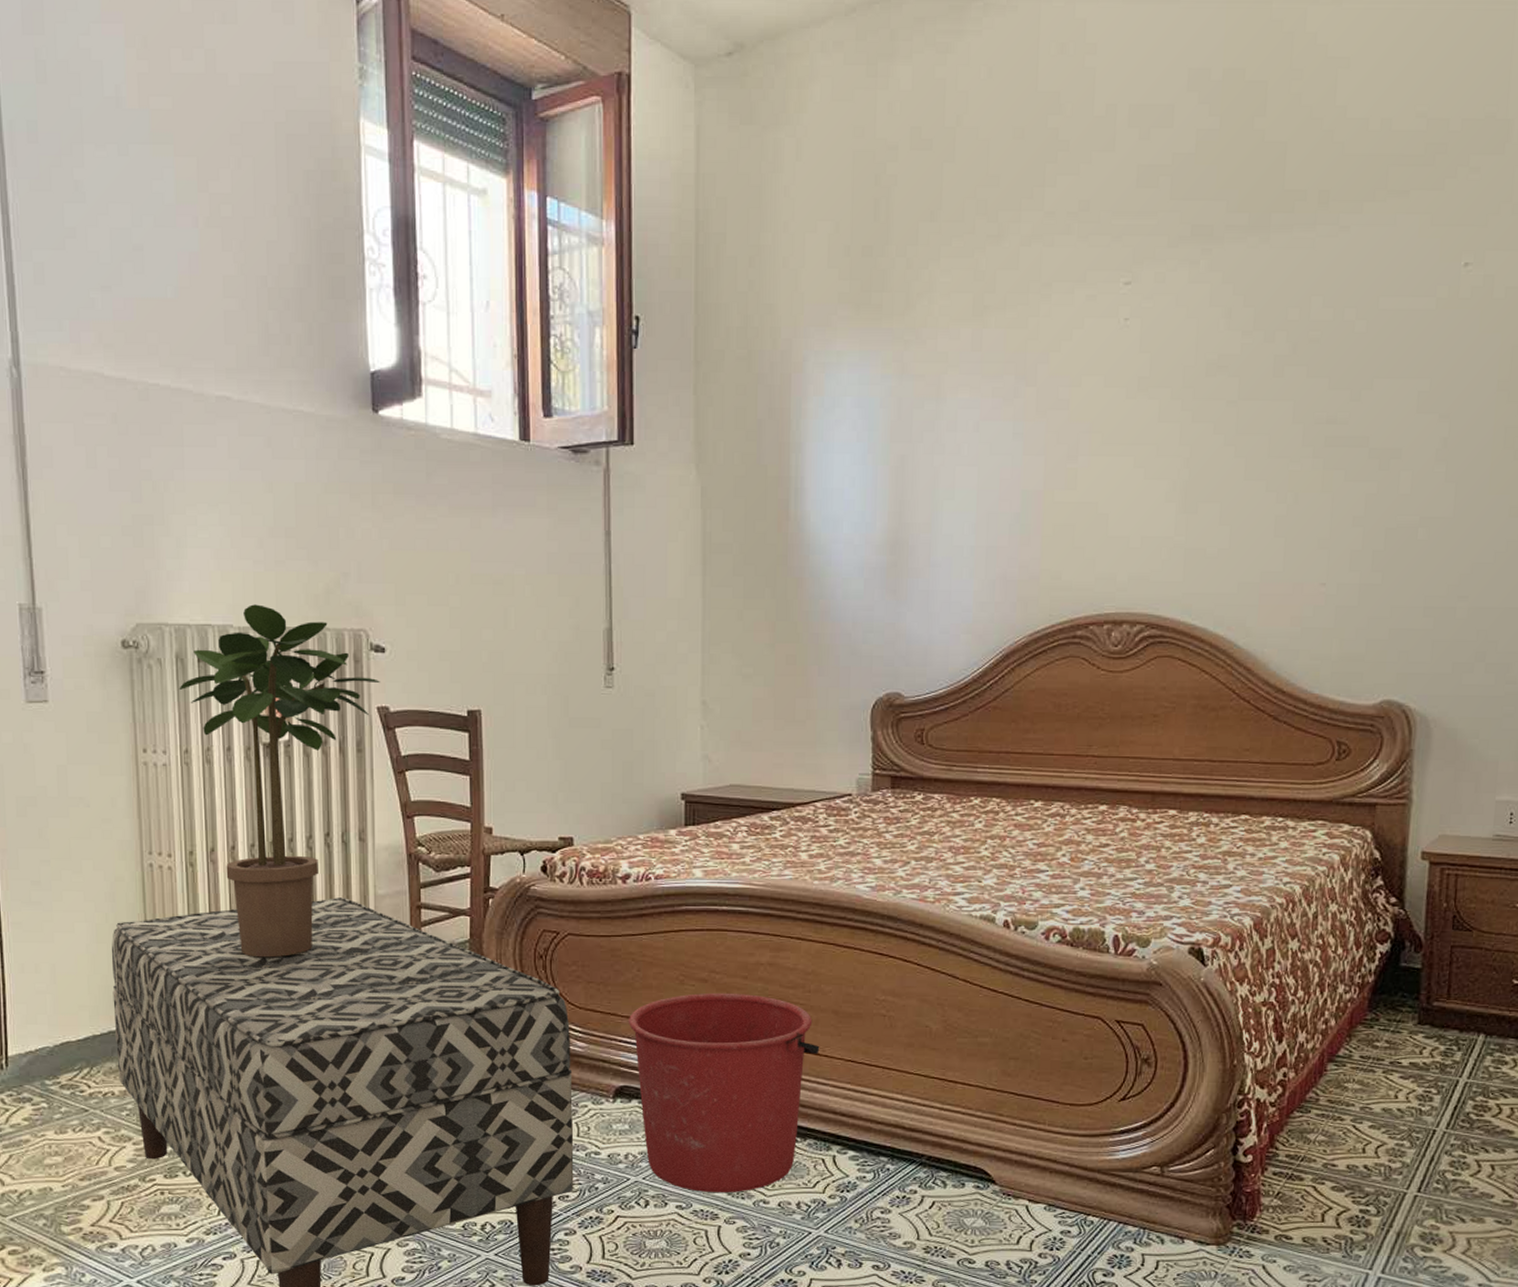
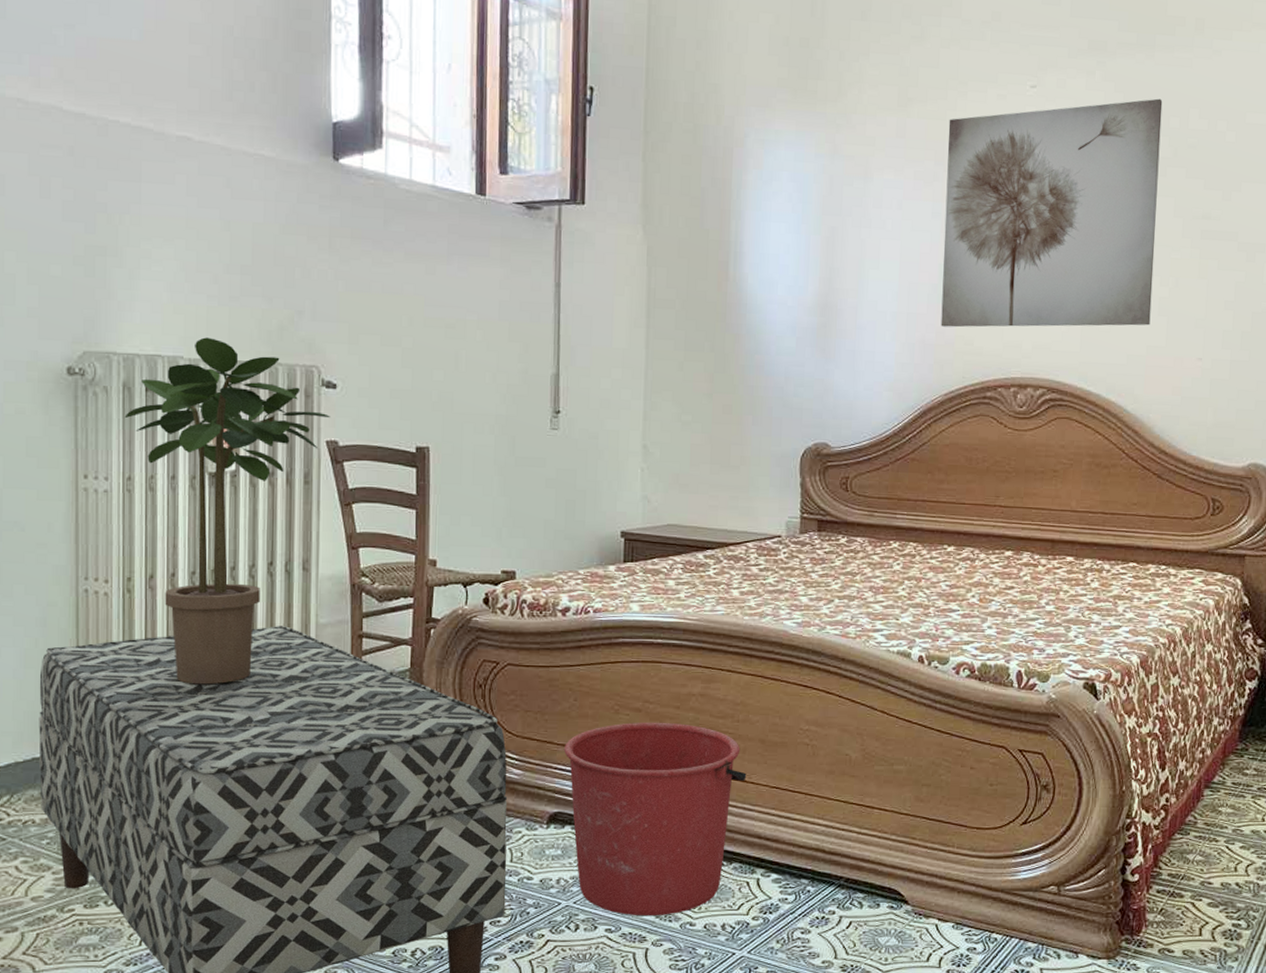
wall art: none [1024,287,1279,560] -> present [941,98,1163,328]

